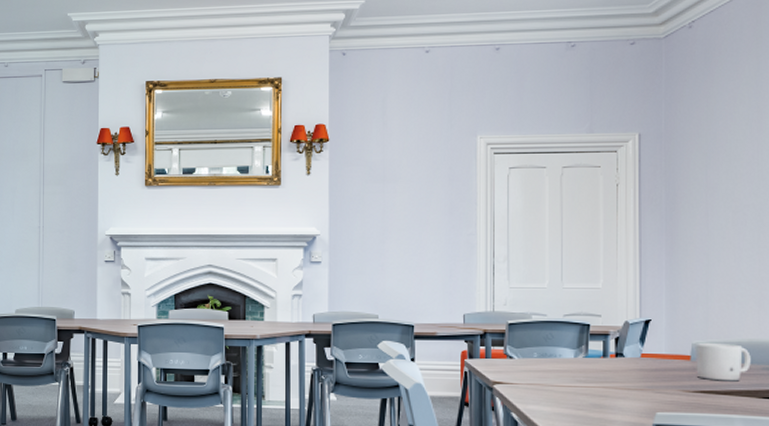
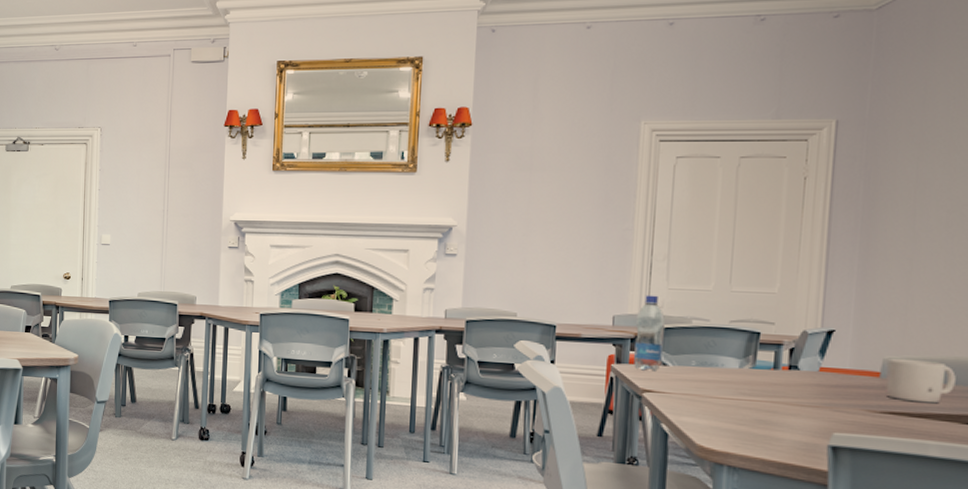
bottle: none [484,294,508,364] -> present [634,295,665,371]

